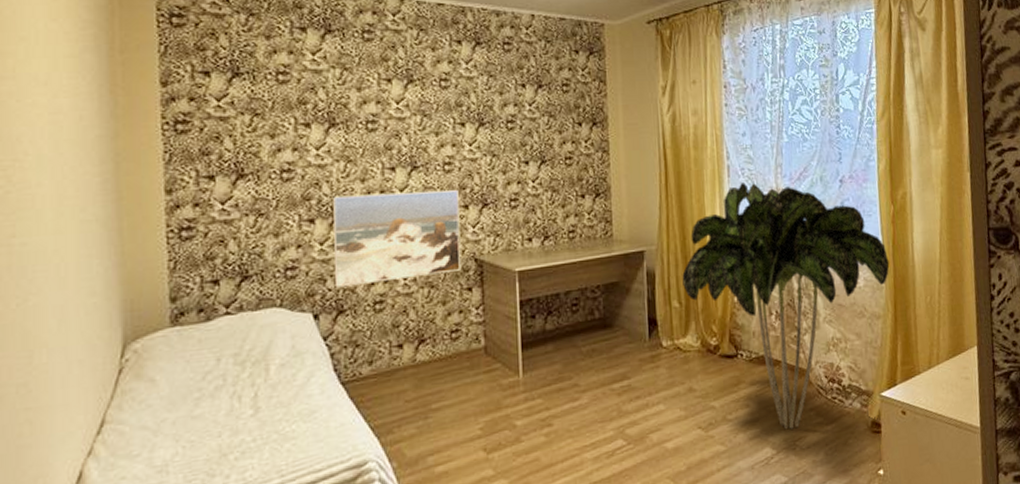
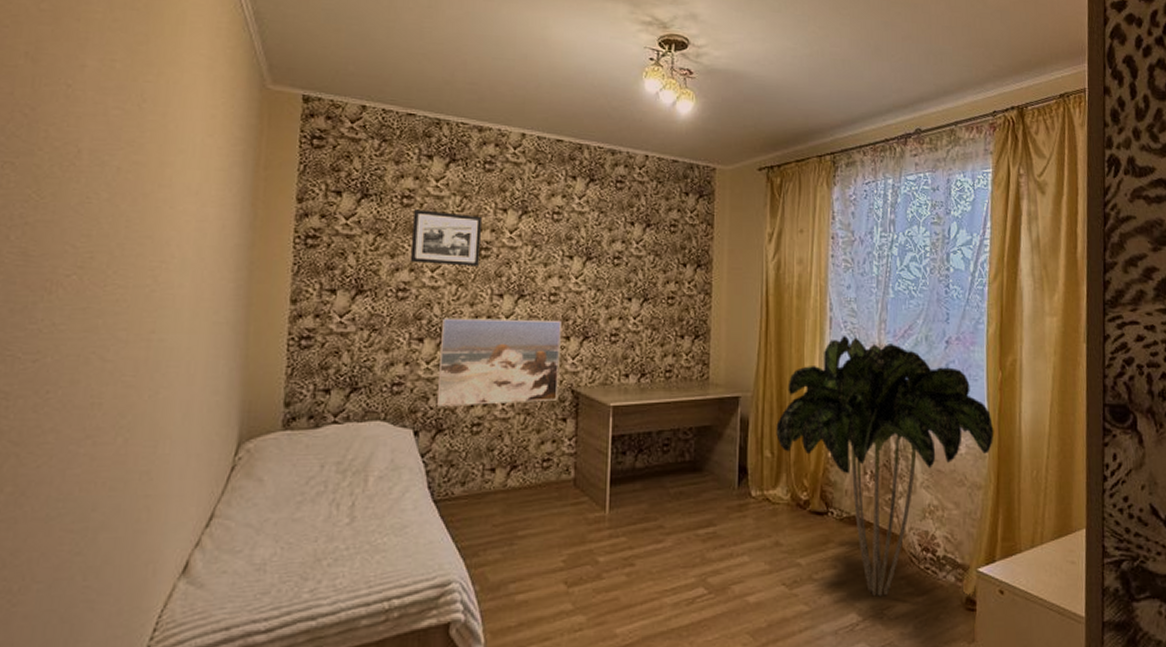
picture frame: none [291,85,367,142] -> present [409,209,483,267]

